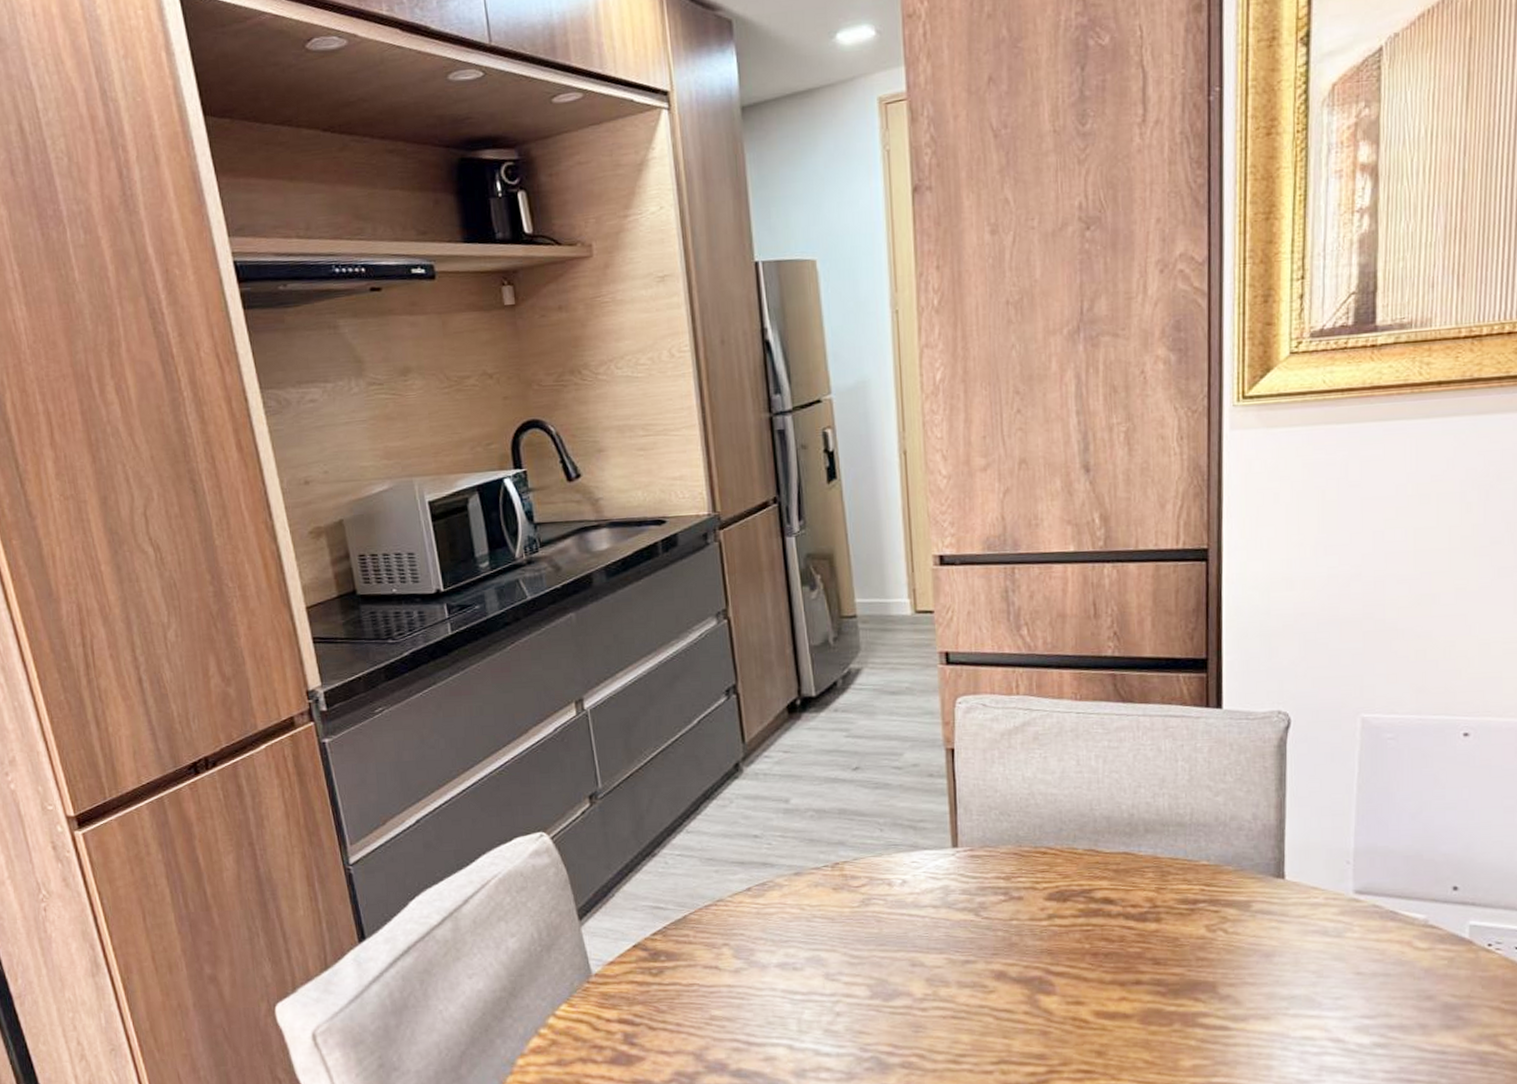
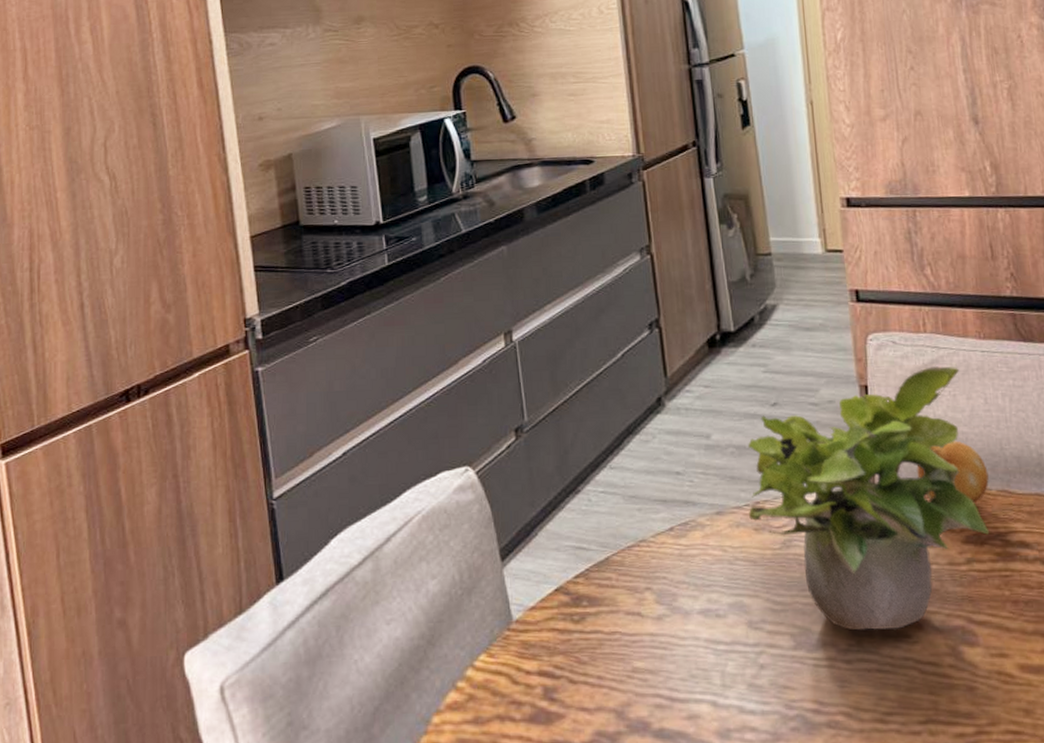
potted plant: none [828,728,1074,982] -> present [748,366,990,631]
fruit: none [1002,802,1076,863] -> present [917,440,989,504]

